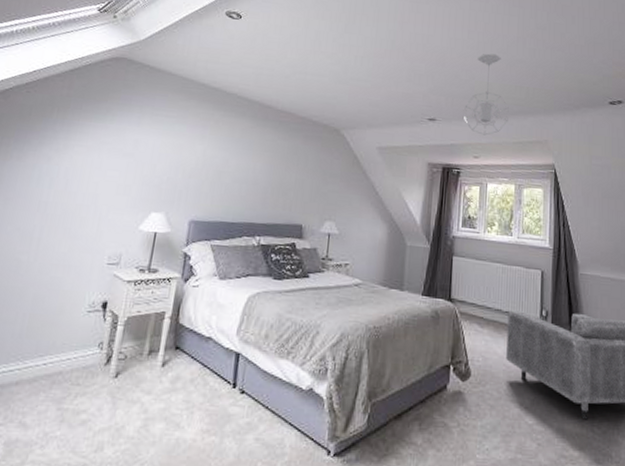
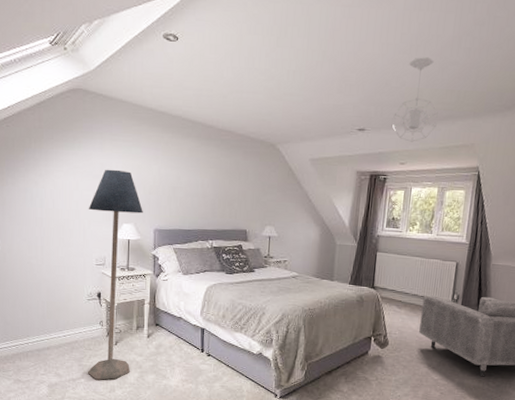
floor lamp: none [67,146,179,432] -> present [87,169,143,380]

